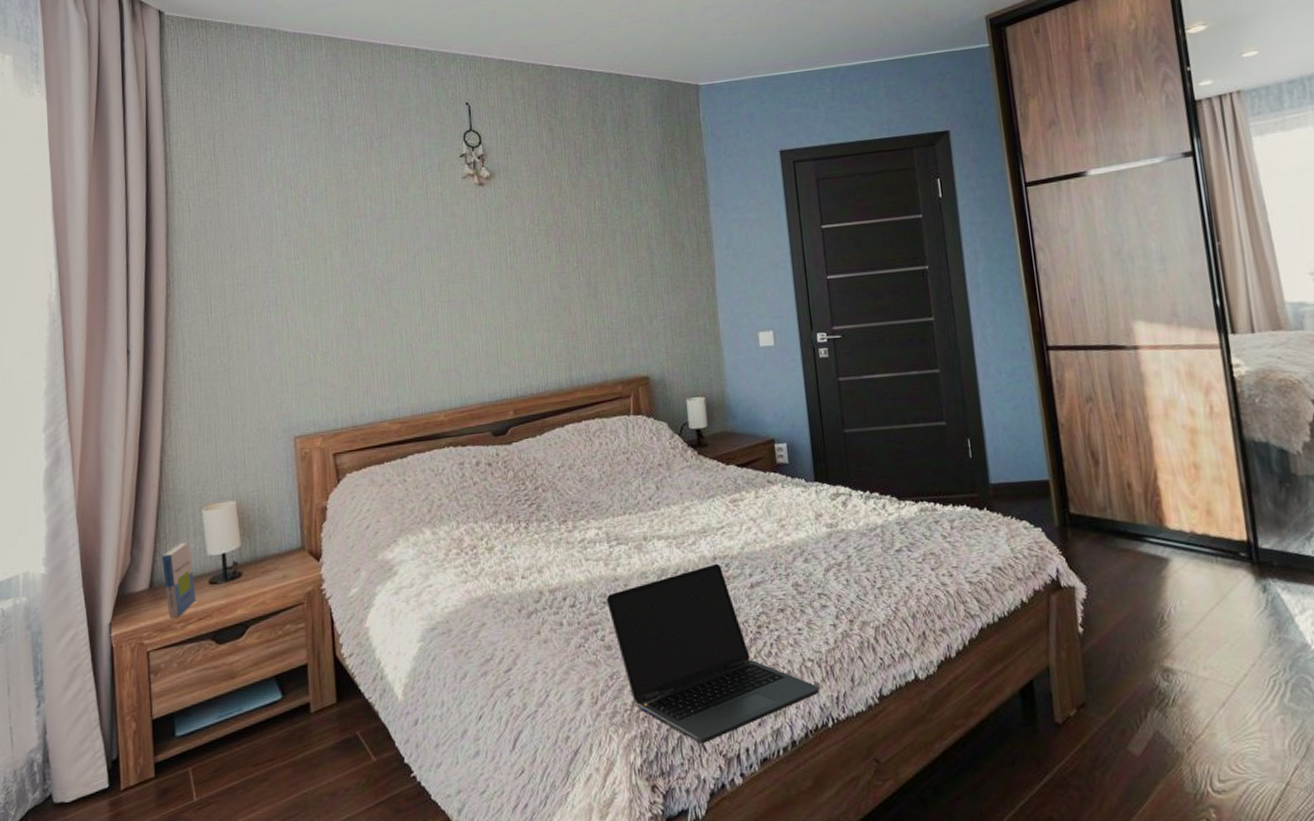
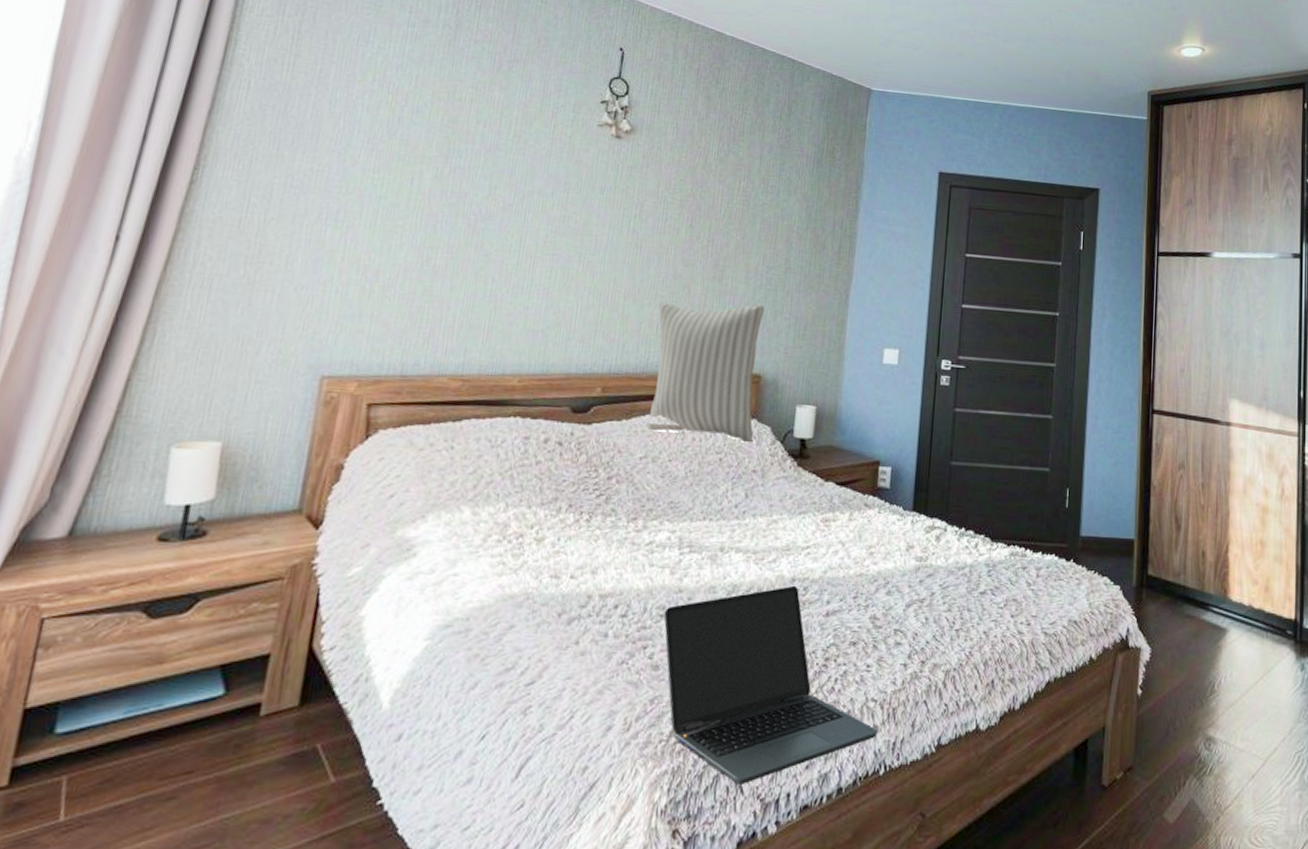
book: present [162,541,197,618] -> none [85,484,143,578]
pillow: none [547,312,653,442] -> present [647,302,765,442]

